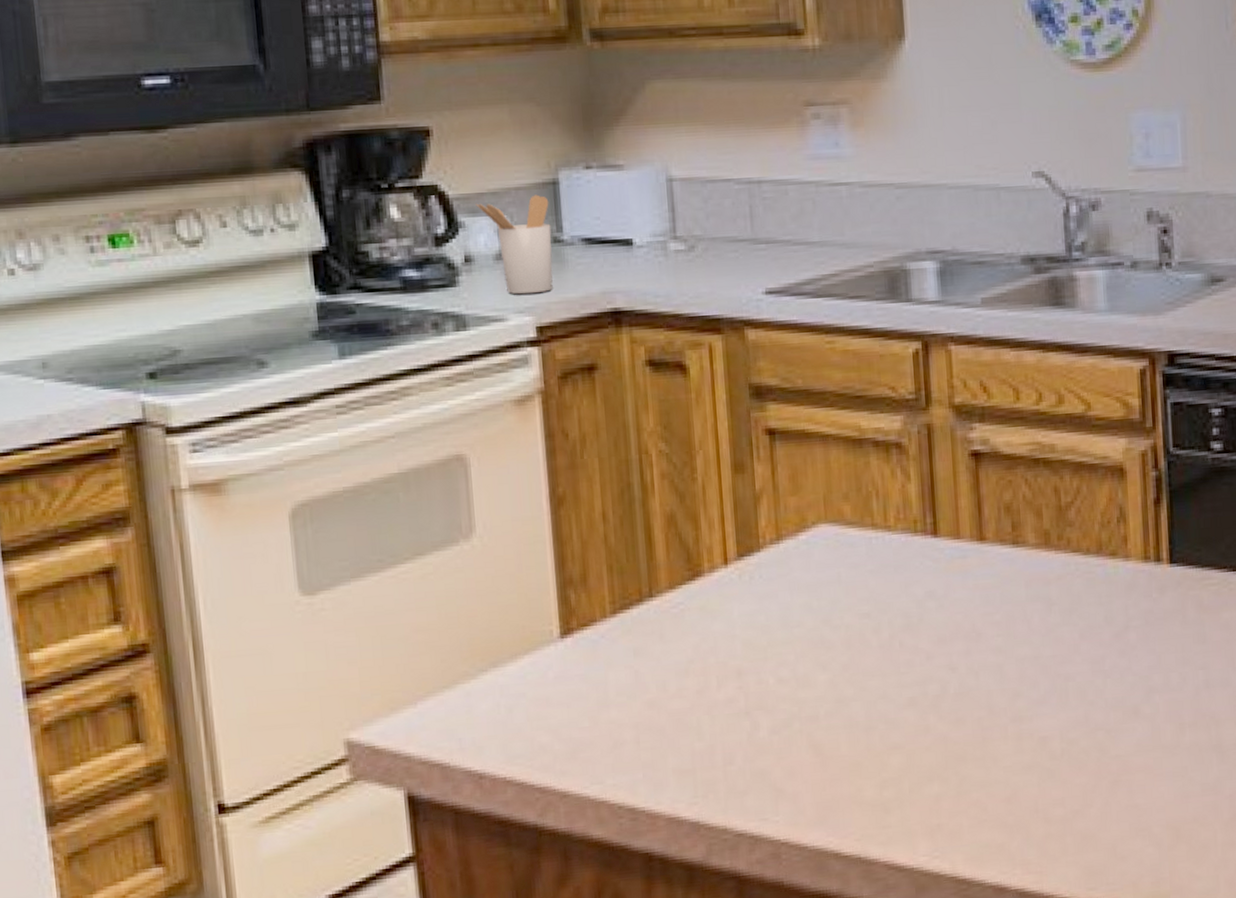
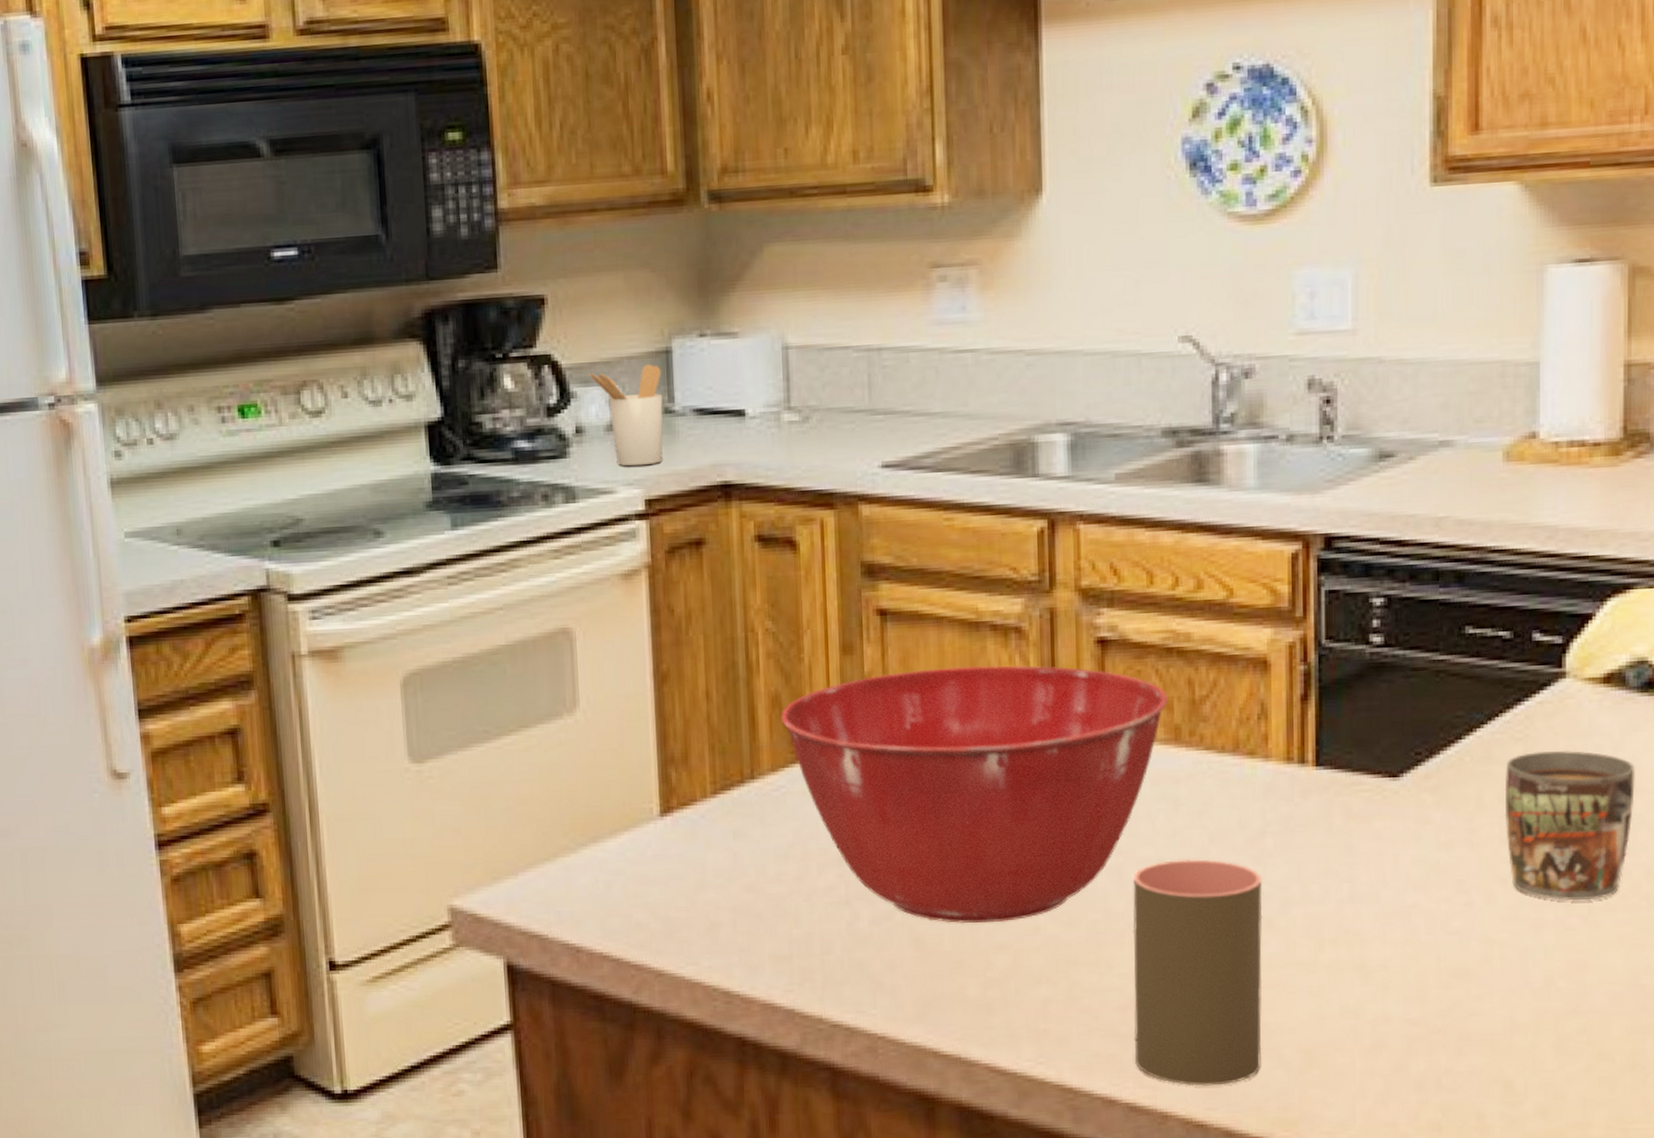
mixing bowl: none [676,479,1037,728] -> present [780,665,1167,924]
cup: none [1013,654,1135,869] -> present [1133,858,1263,1086]

